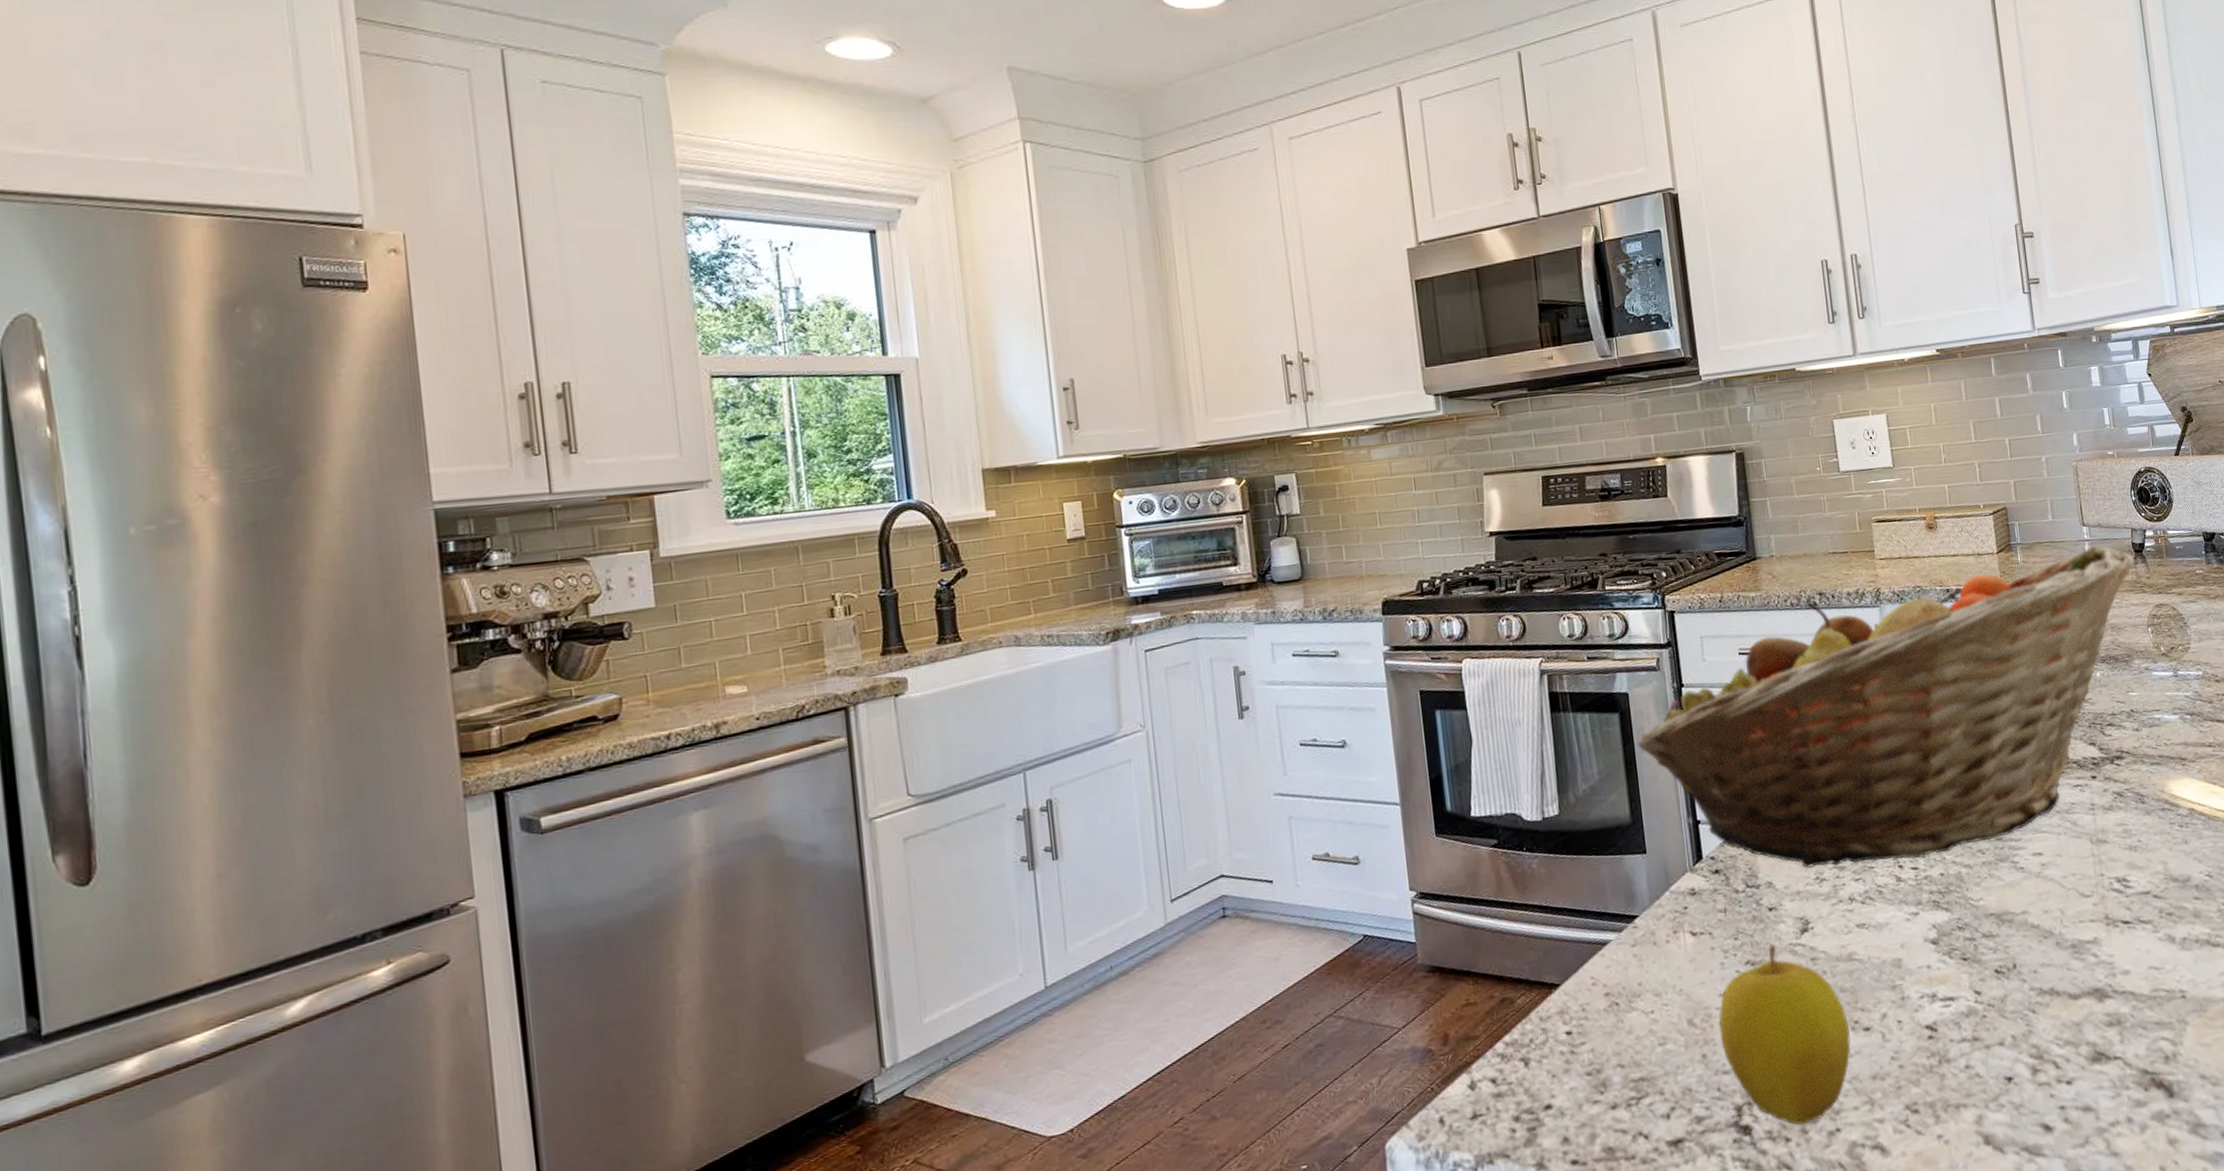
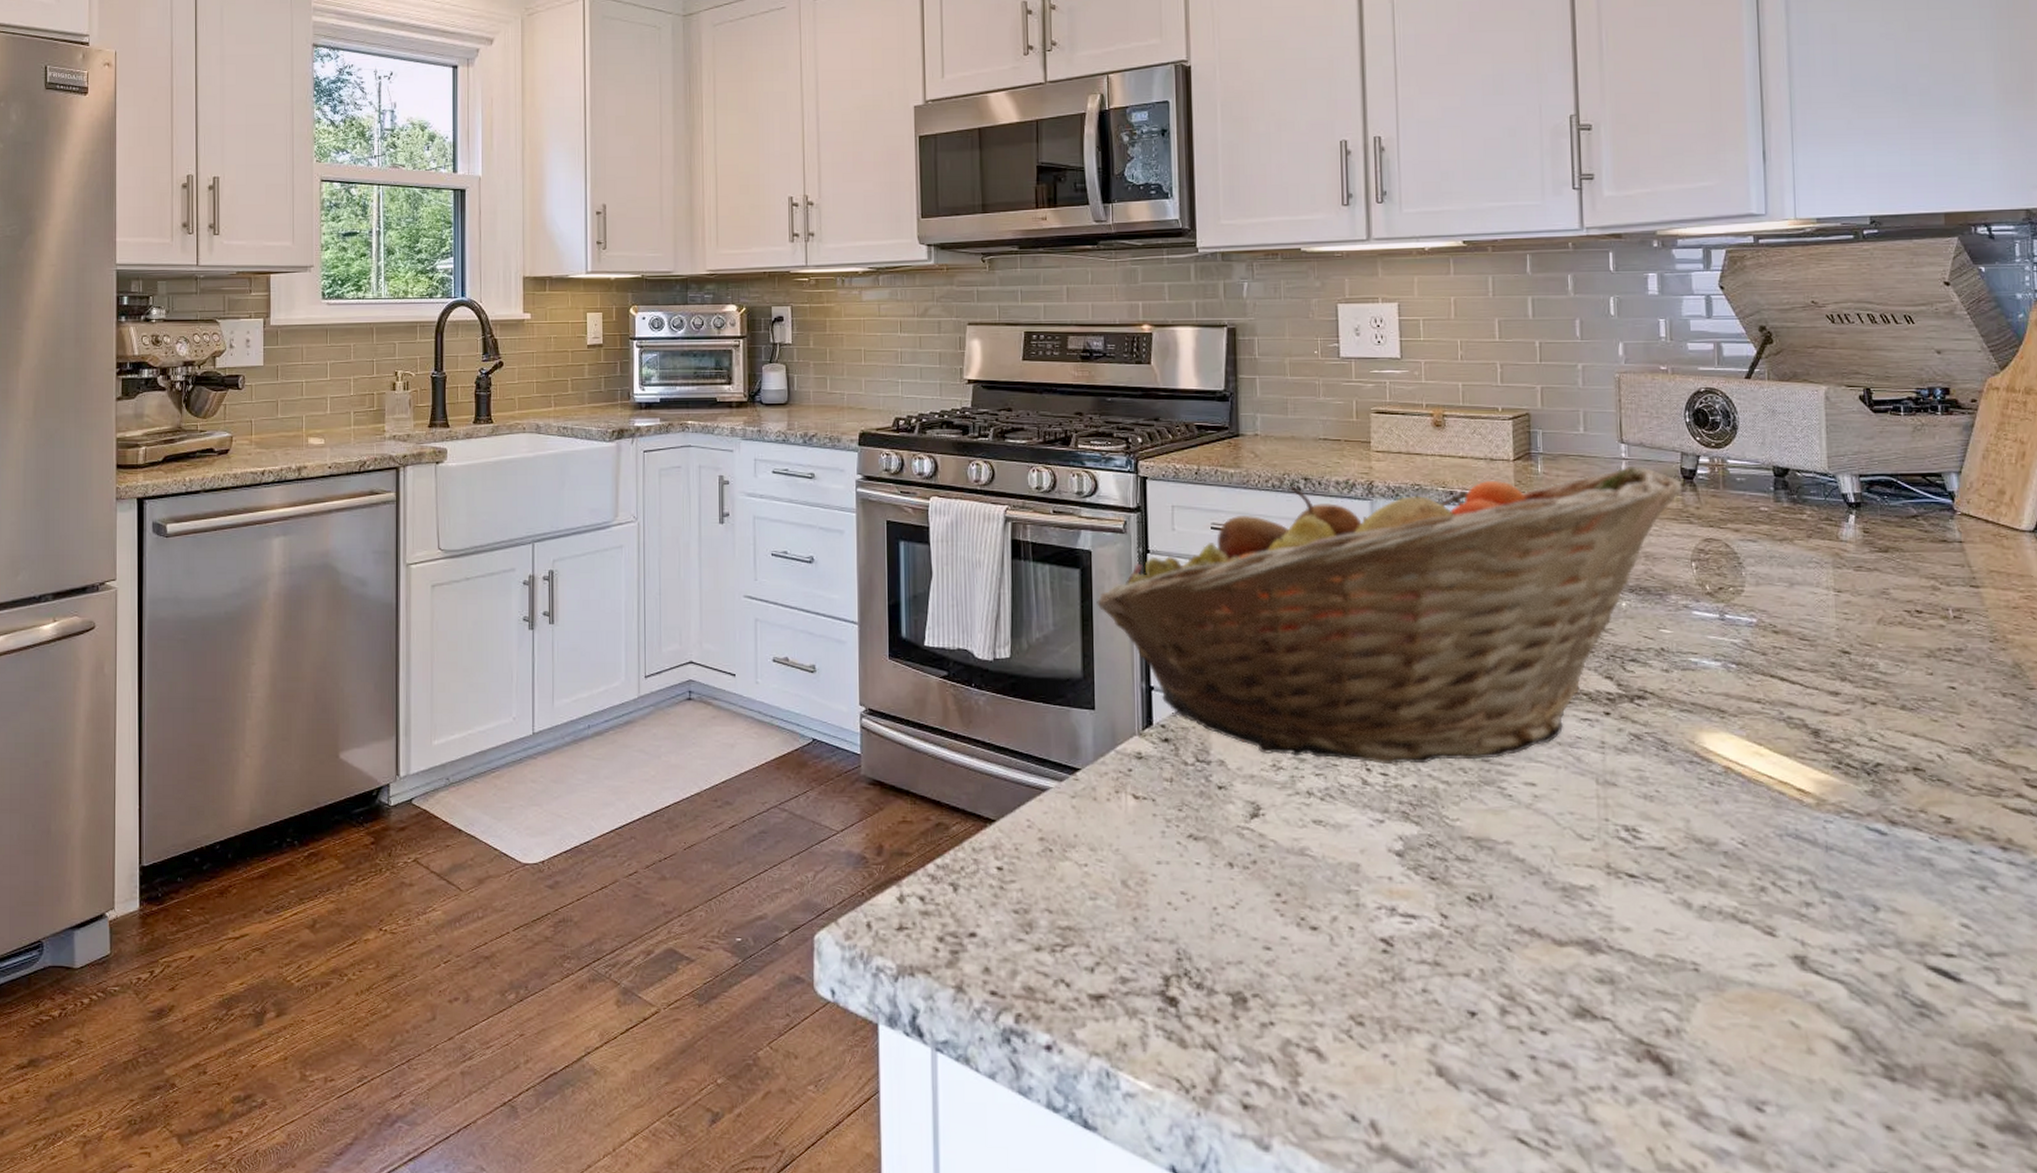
apple: present [1718,943,1851,1126] -> none [1153,822,1295,1010]

